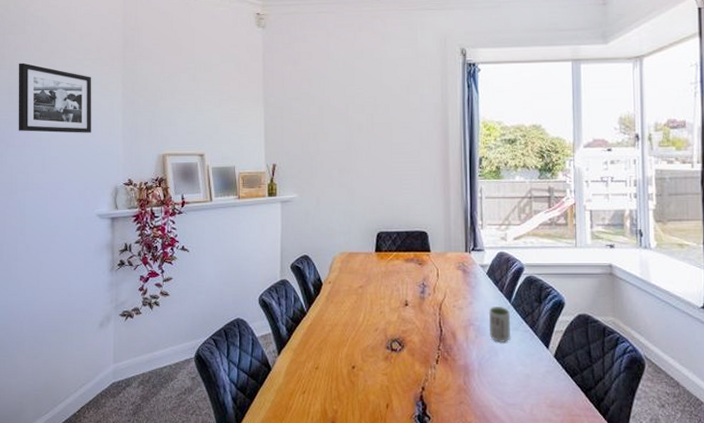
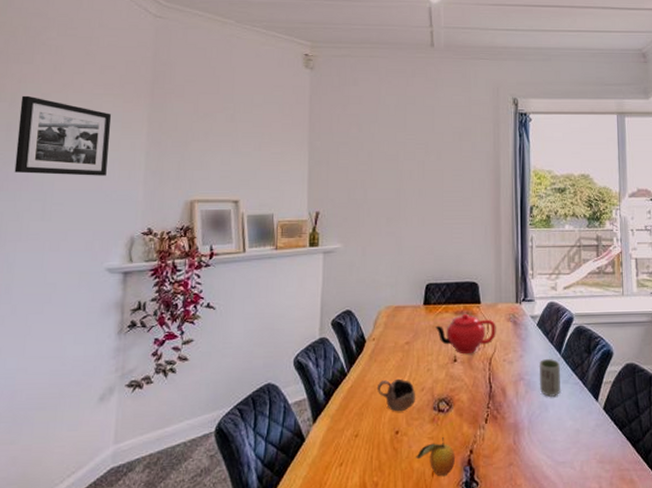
cup: none [334,319,370,349] -> present [377,378,416,412]
fruit: none [371,374,409,410] -> present [416,437,456,477]
teapot: none [387,261,446,299] -> present [435,313,496,354]

